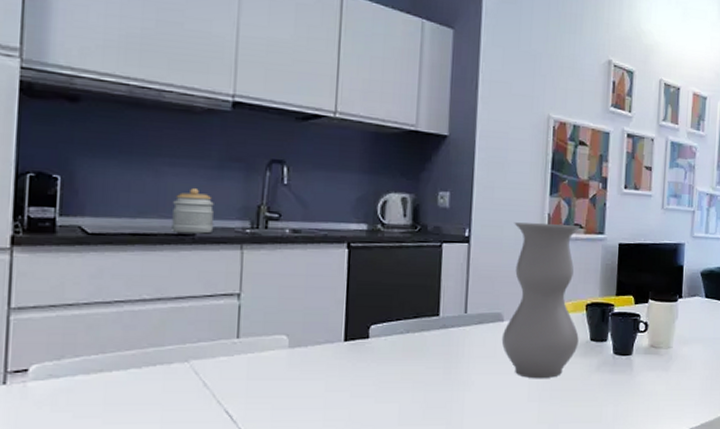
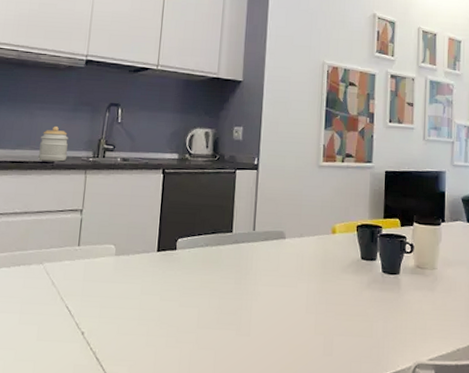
vase: present [501,222,580,379] -> none [283,152,351,293]

